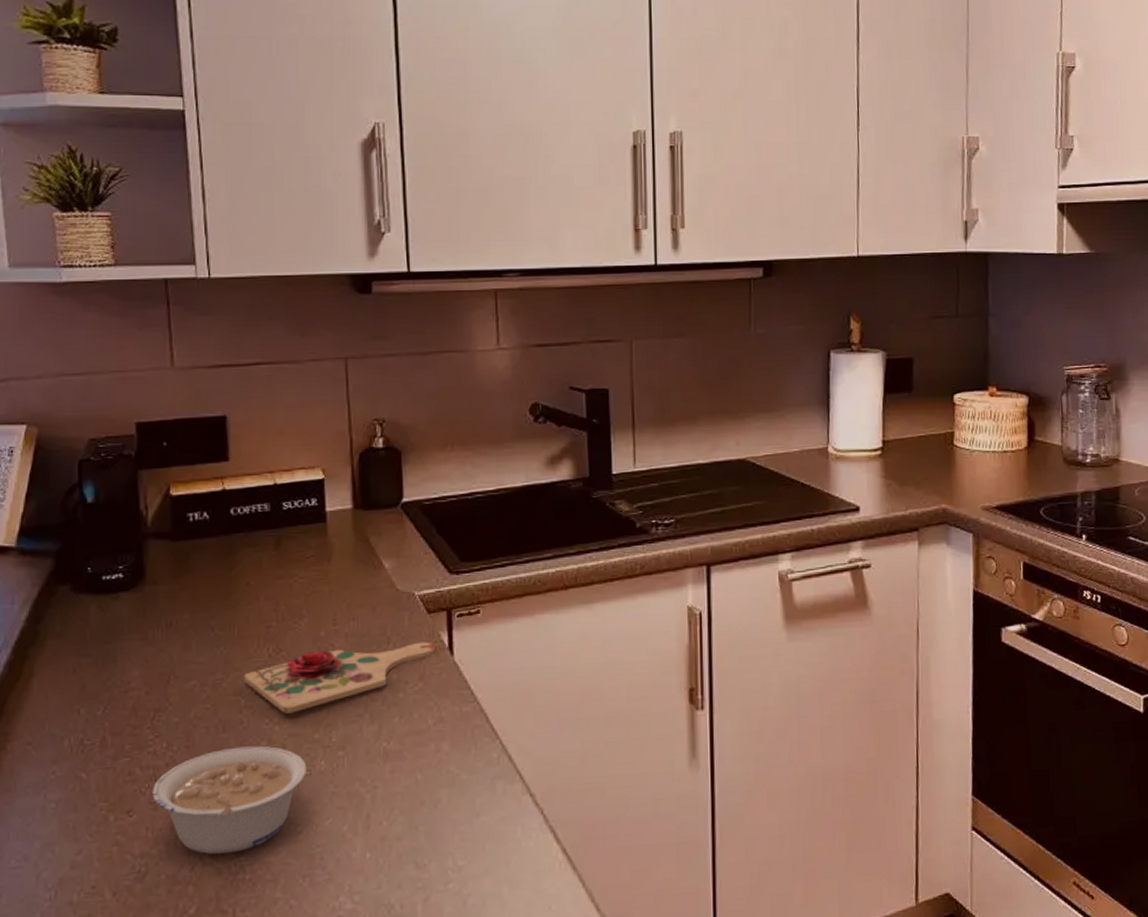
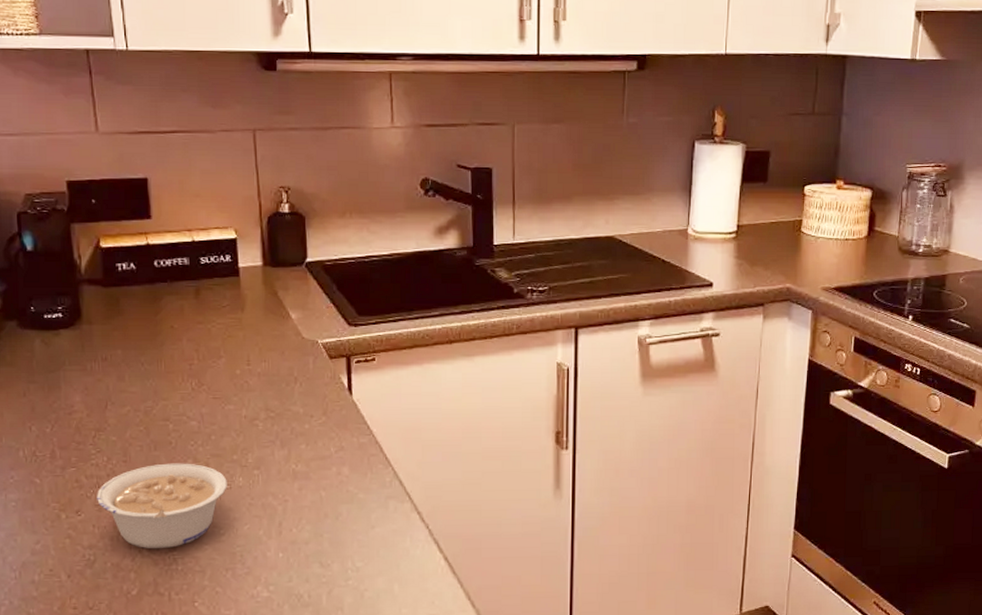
cutting board: present [244,641,436,714] -> none [172,382,337,438]

